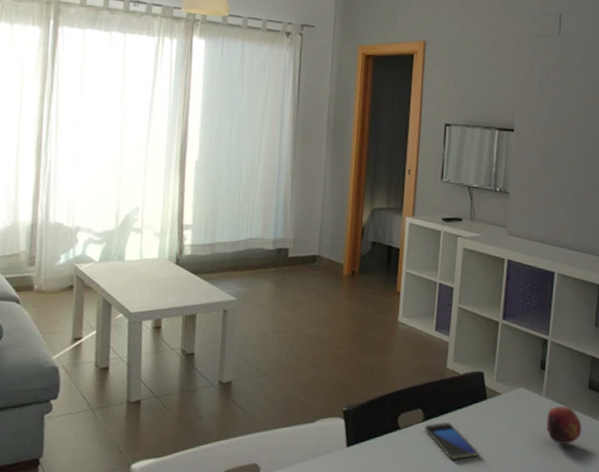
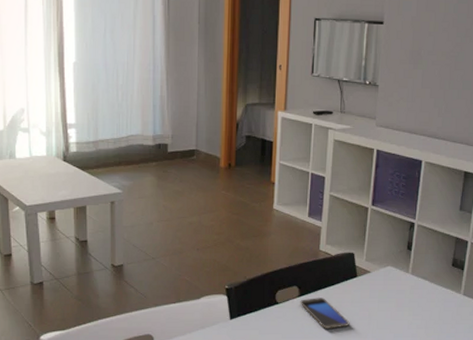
fruit: present [545,406,582,444] -> none [411,282,445,315]

